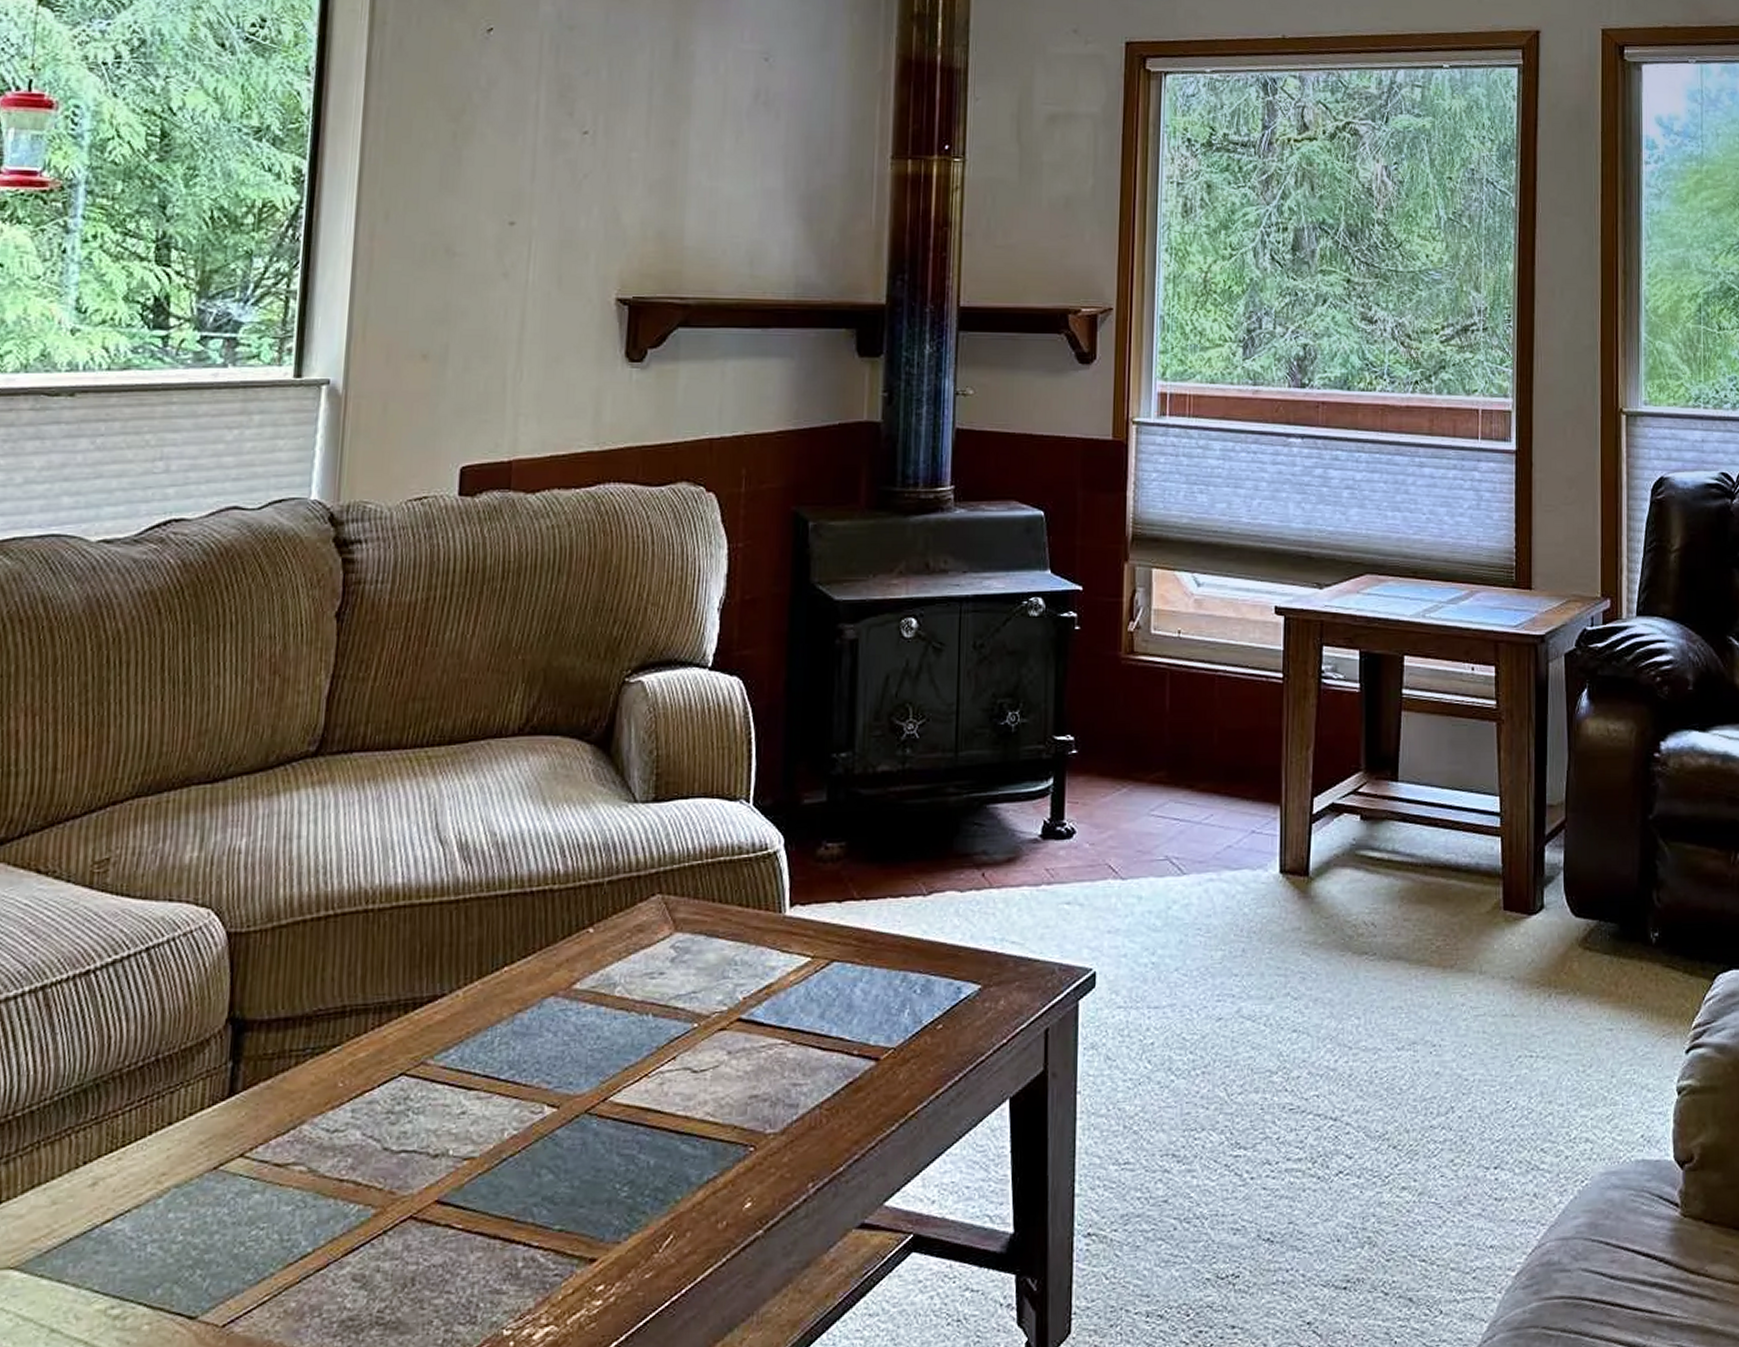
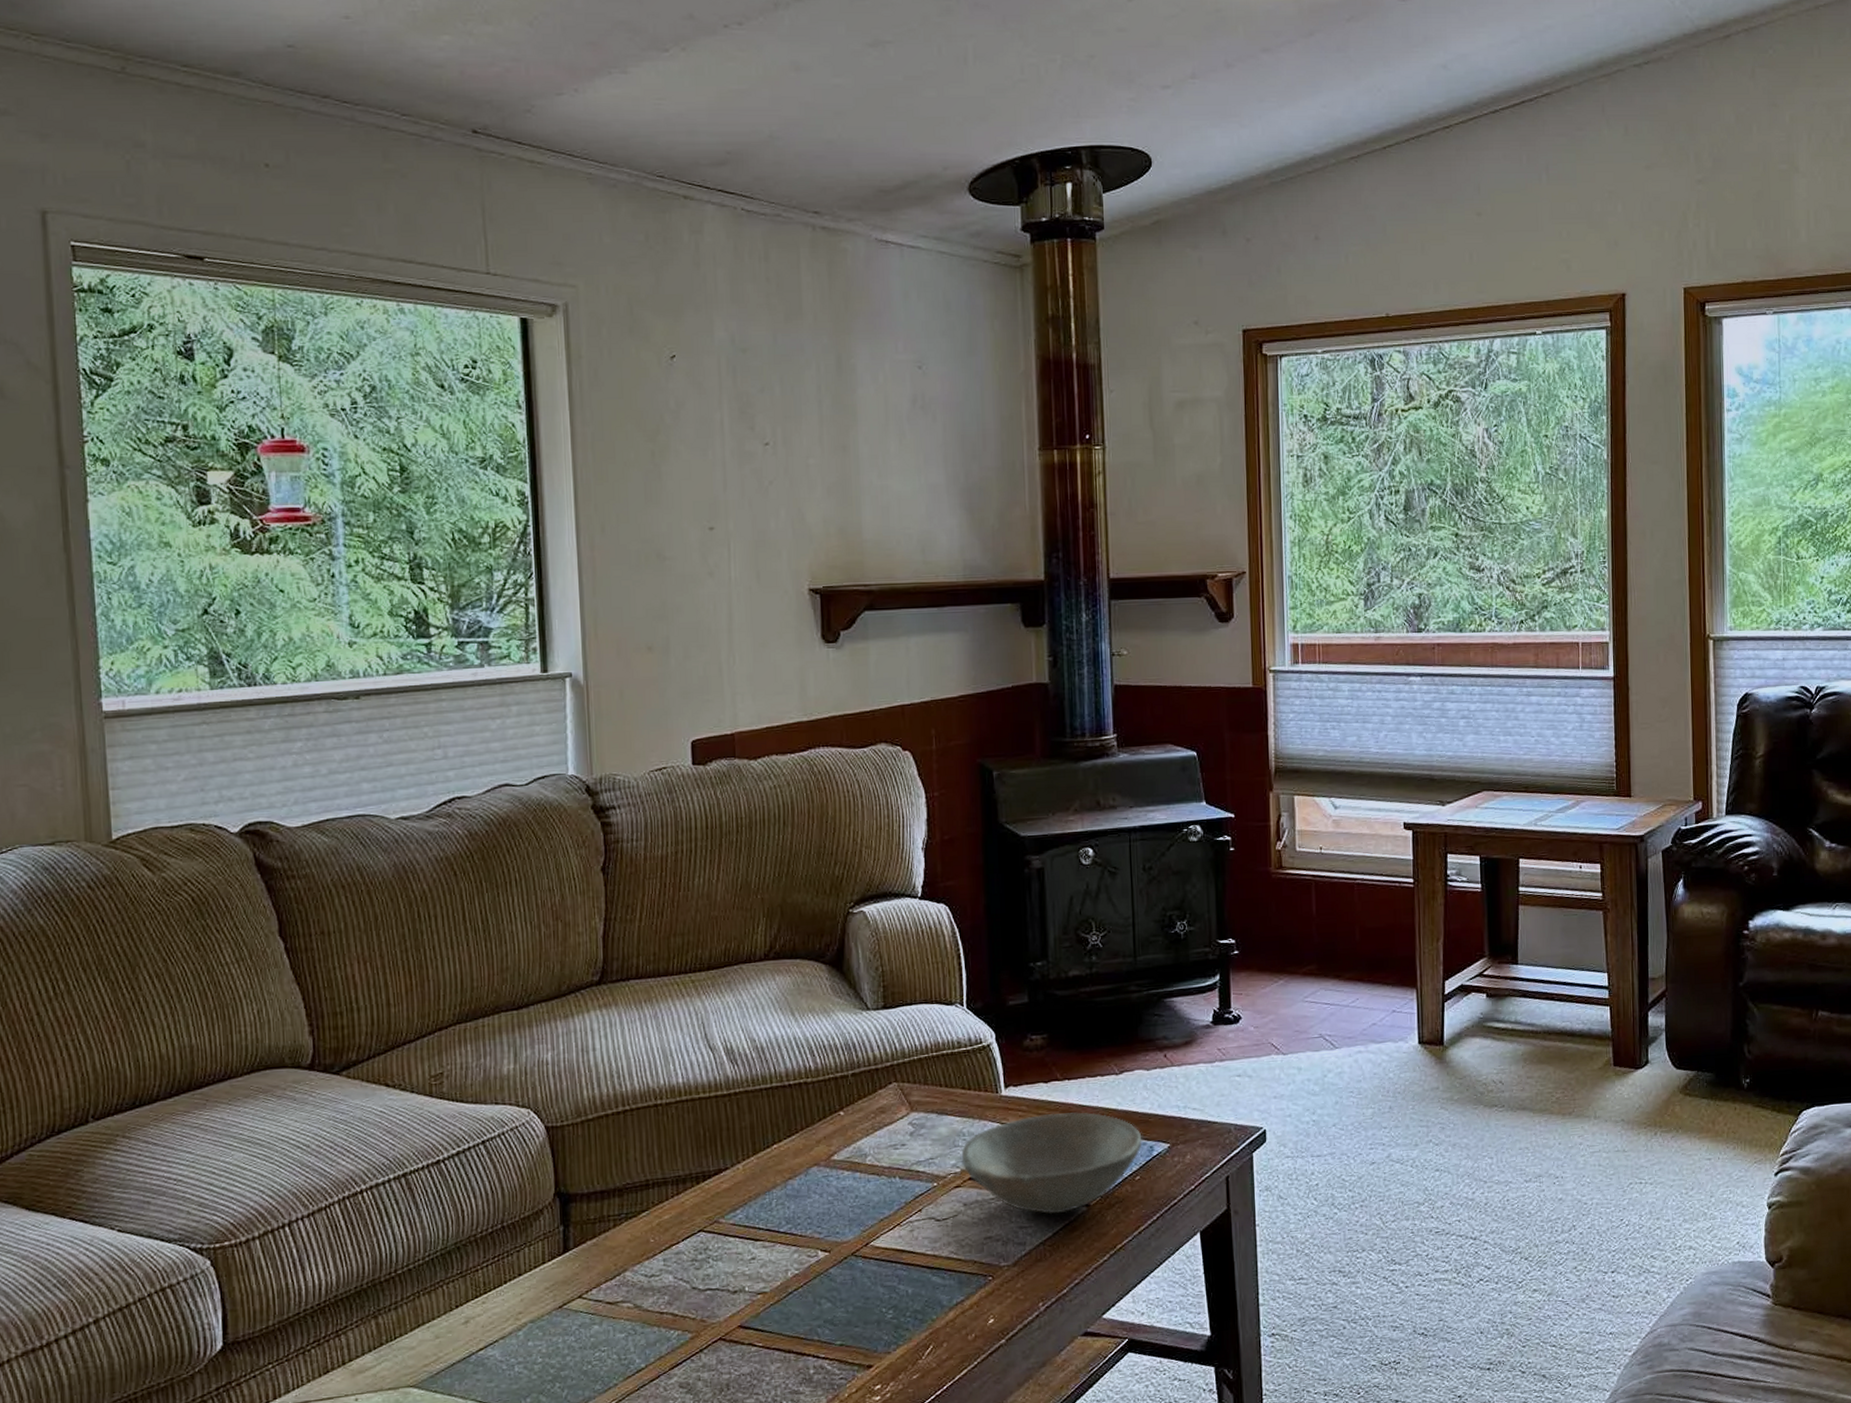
bowl: none [730,940,949,1069] -> present [961,1112,1142,1215]

